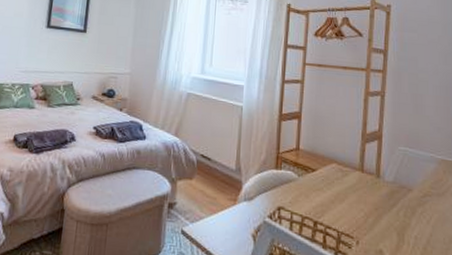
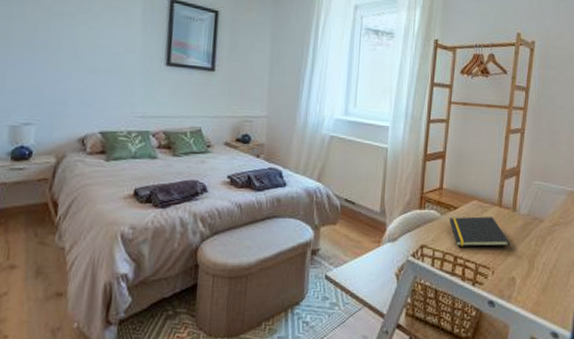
notepad: none [306,179,375,215] -> present [449,216,510,247]

